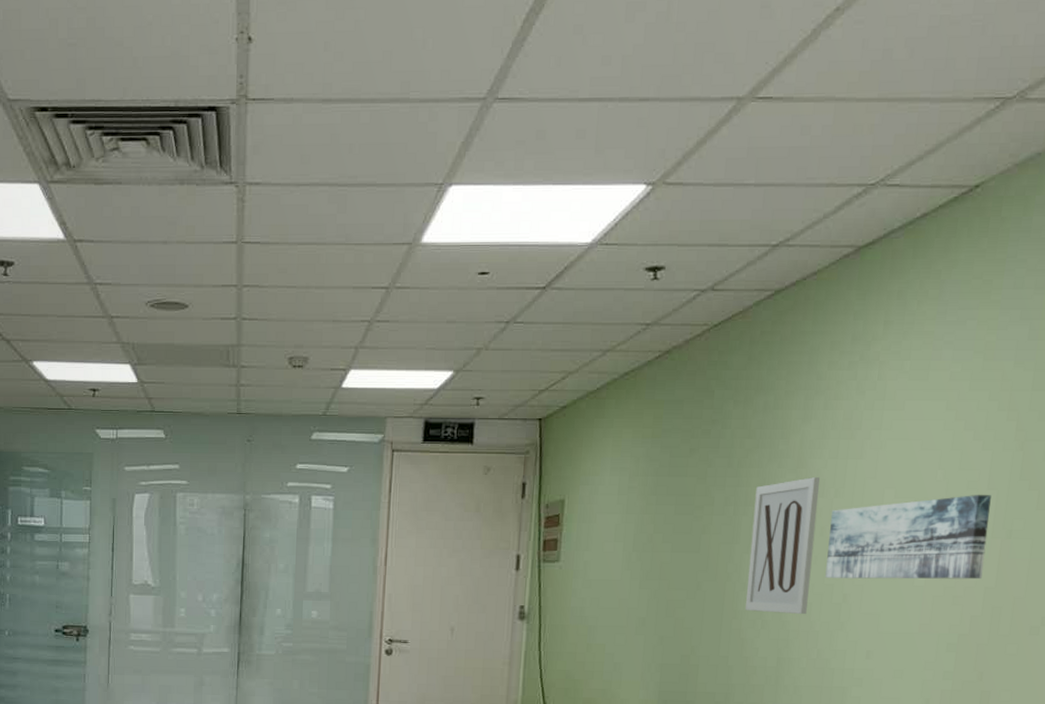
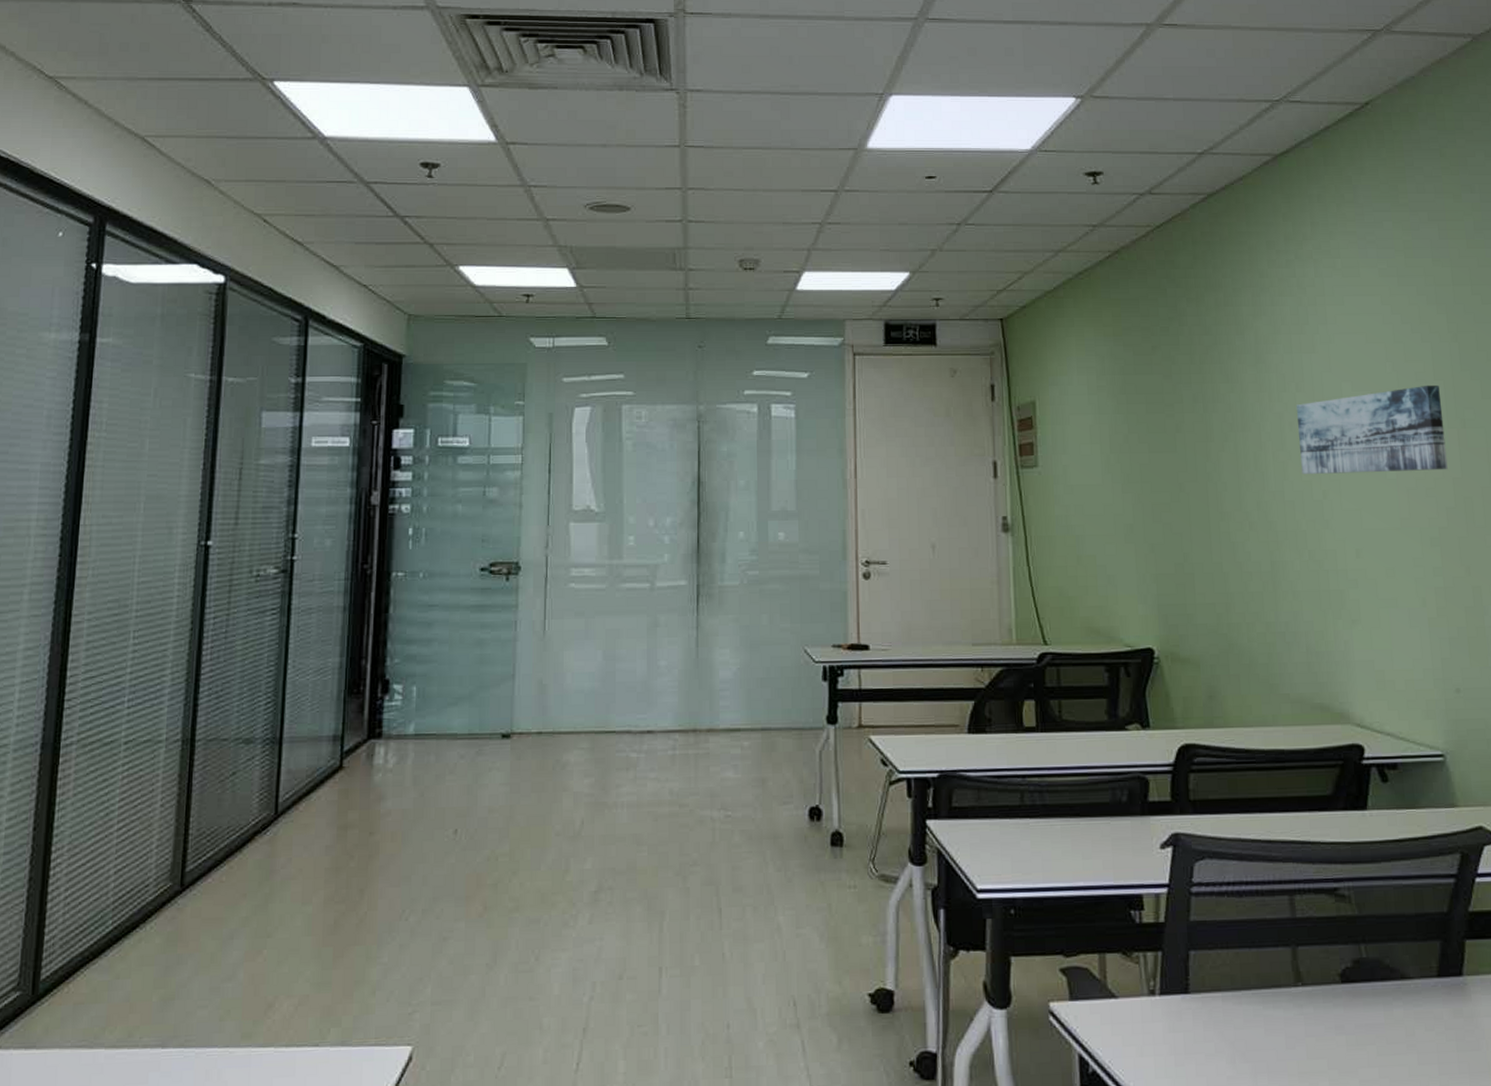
wall art: present [745,477,821,615] -> none [1221,372,1291,514]

